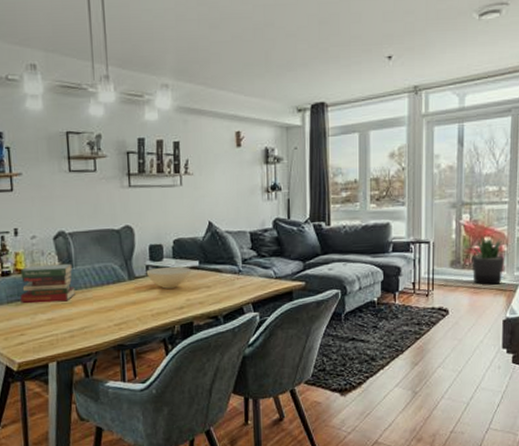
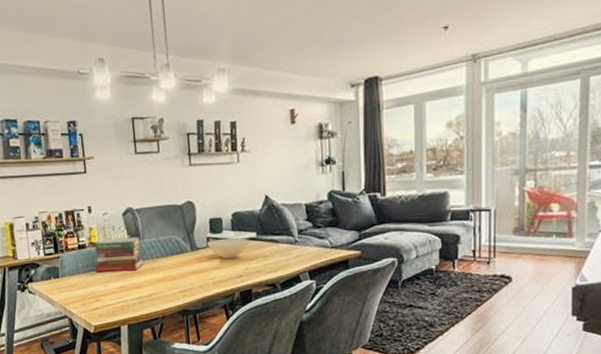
planter: present [471,234,504,285] -> none [537,201,573,252]

